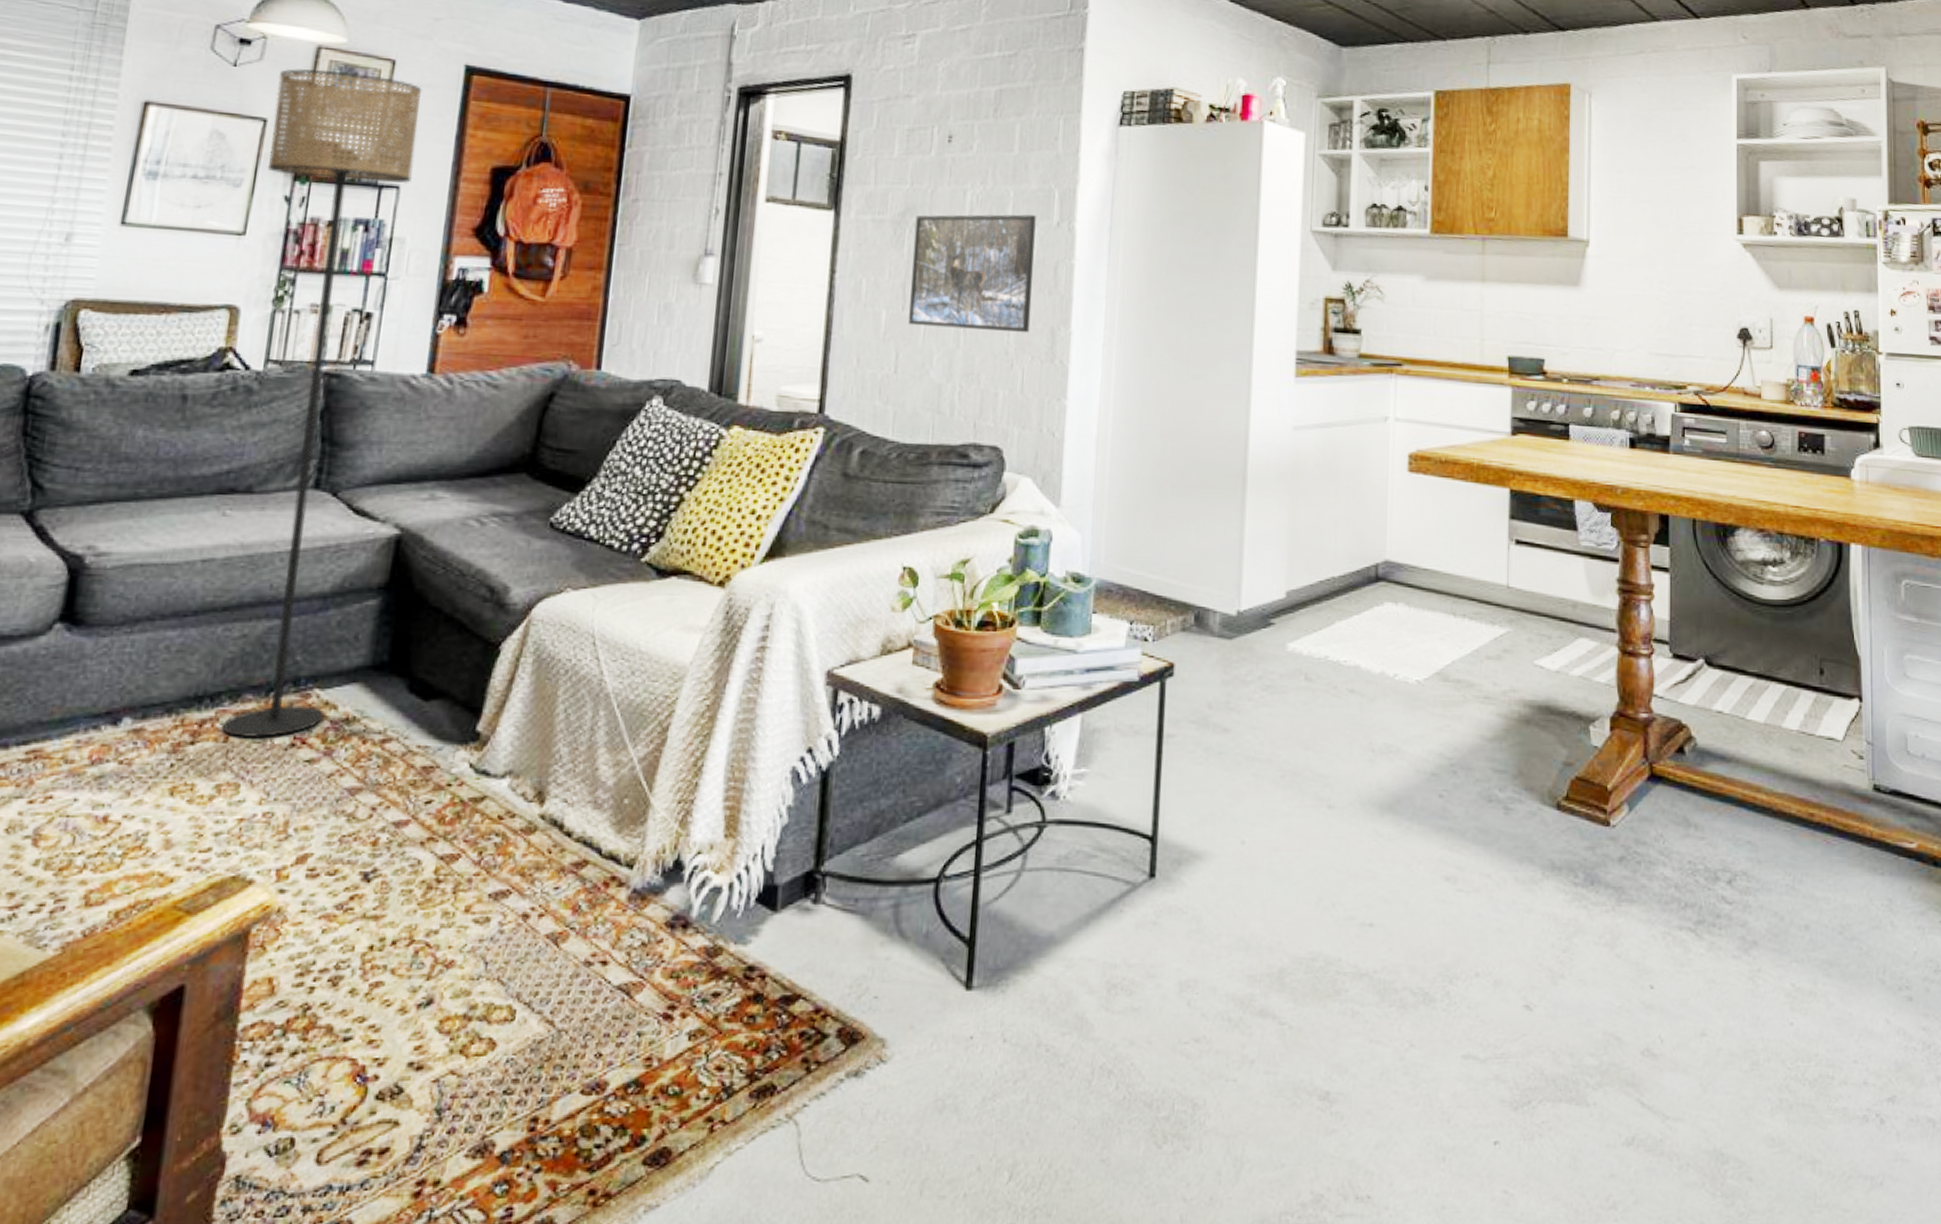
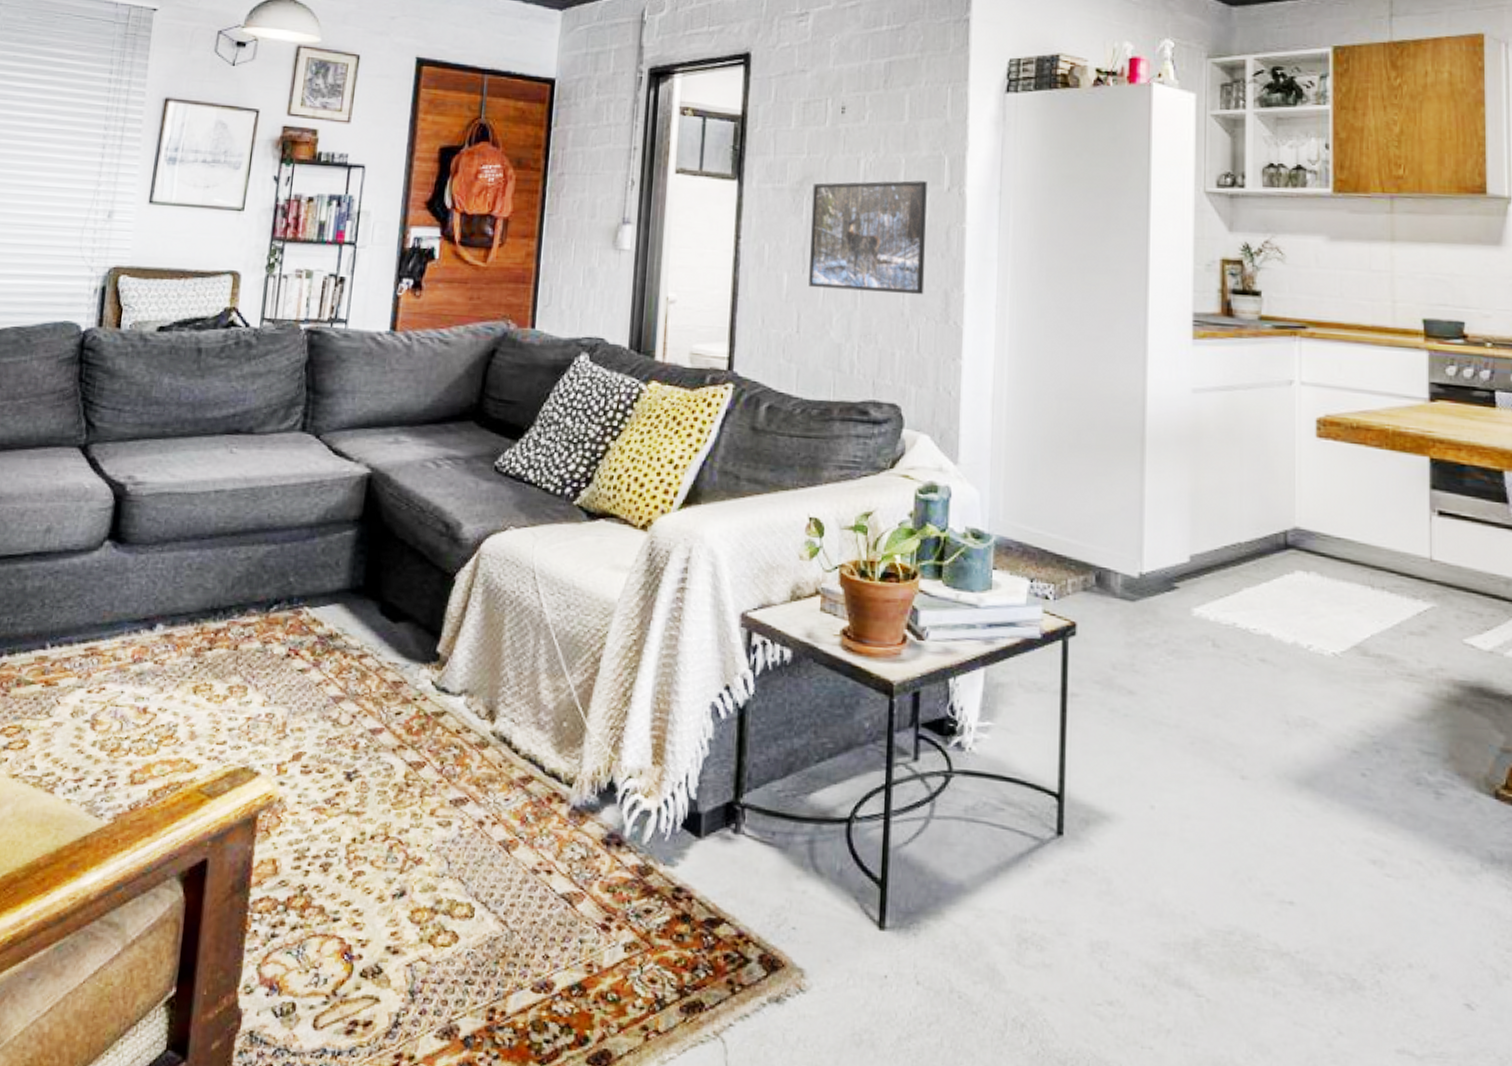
floor lamp: present [221,68,422,737] -> none [232,65,382,648]

